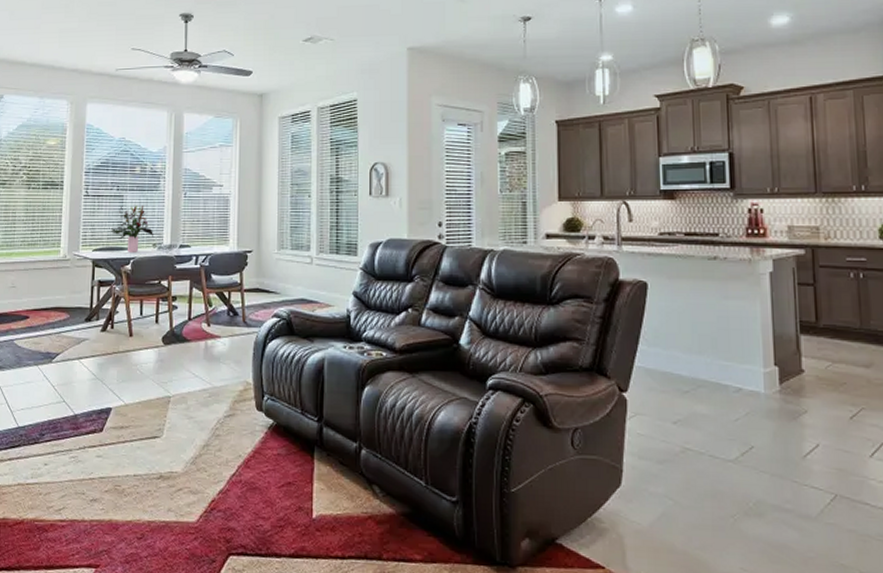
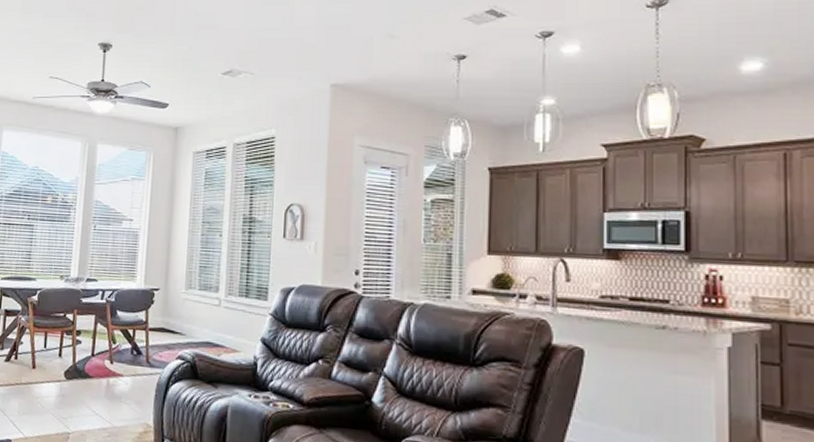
bouquet: present [110,206,153,254] -> none [19,236,61,284]

